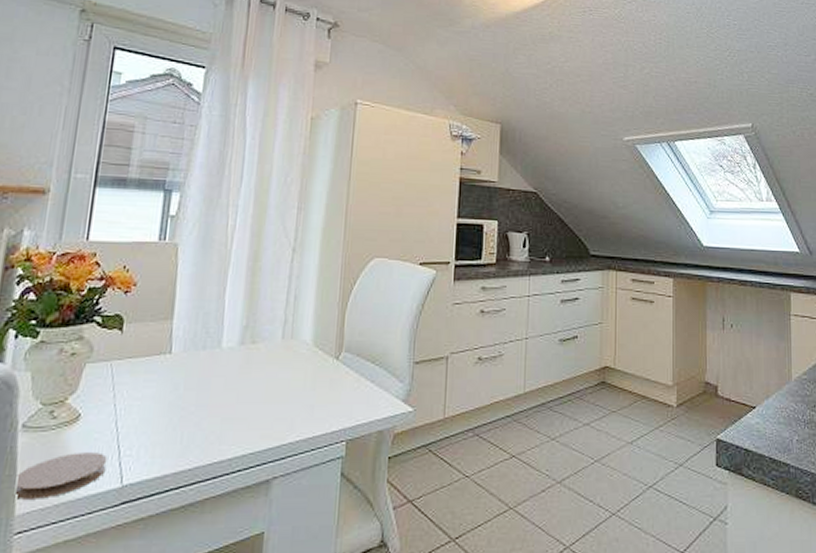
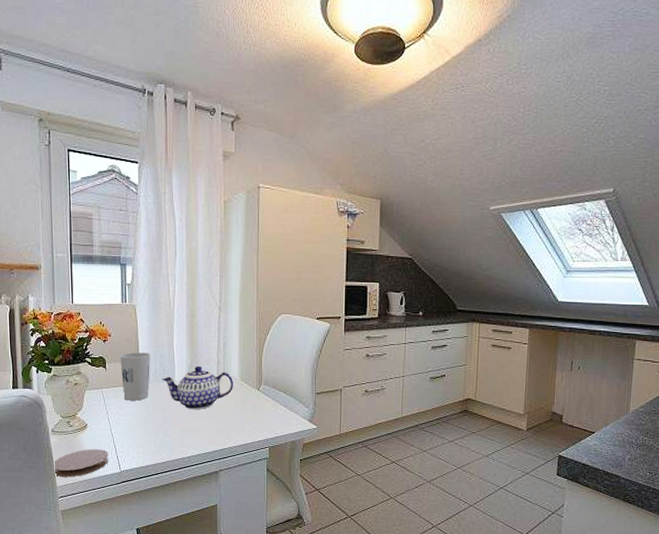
cup: none [142,308,192,377] -> present [120,352,151,401]
teapot: none [203,326,305,389] -> present [162,365,234,410]

